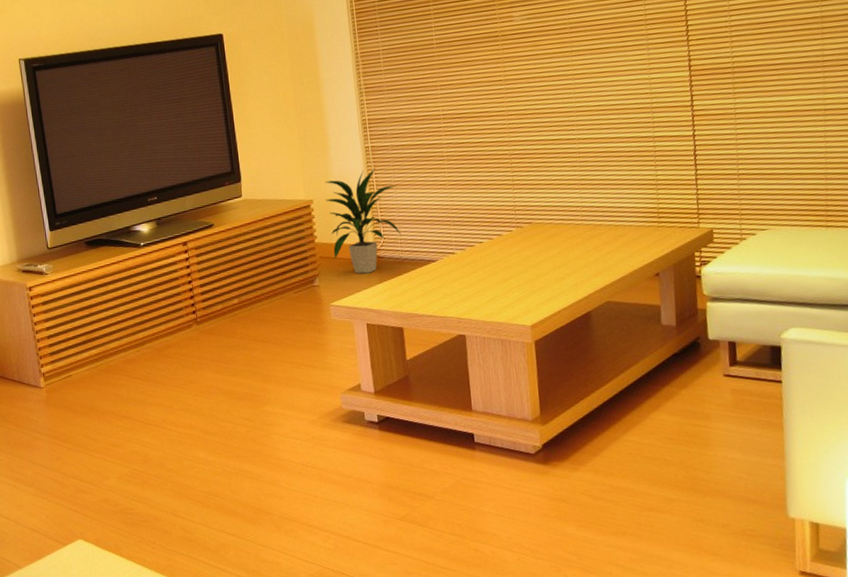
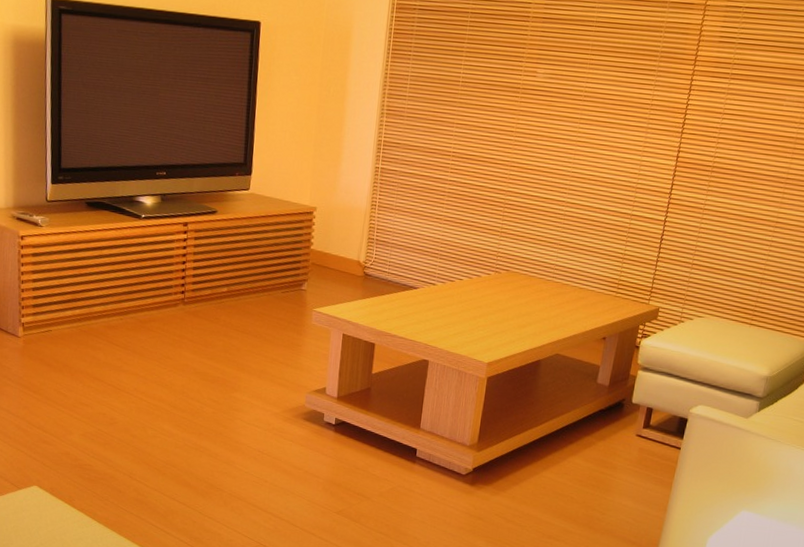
indoor plant: present [325,168,402,274] -> none [325,190,397,288]

